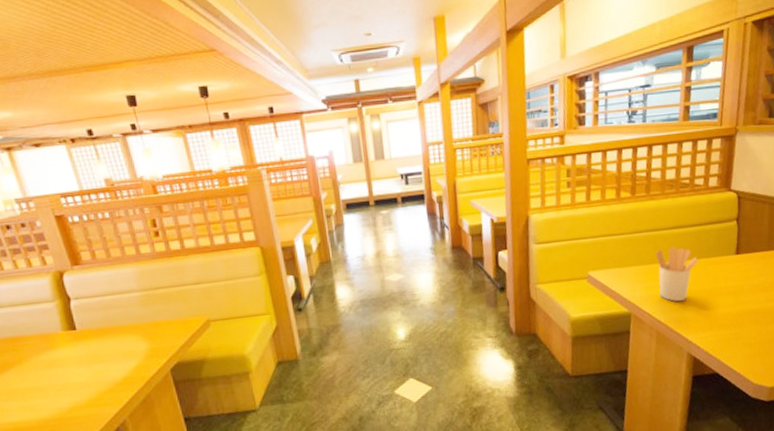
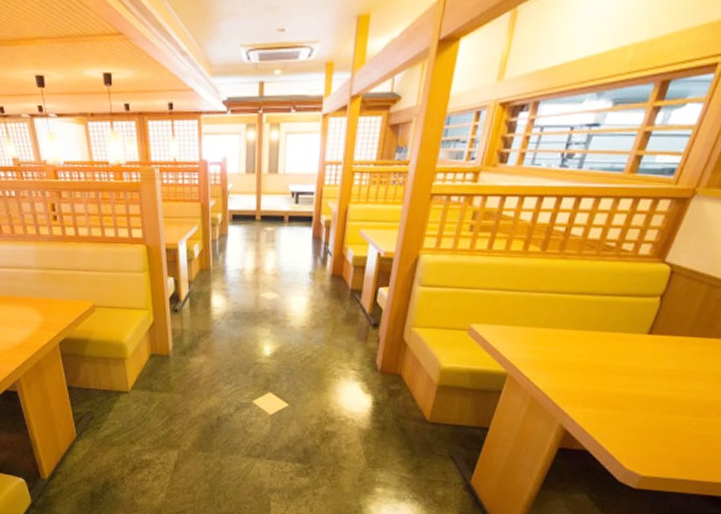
utensil holder: present [656,246,698,302] -> none [545,313,600,373]

